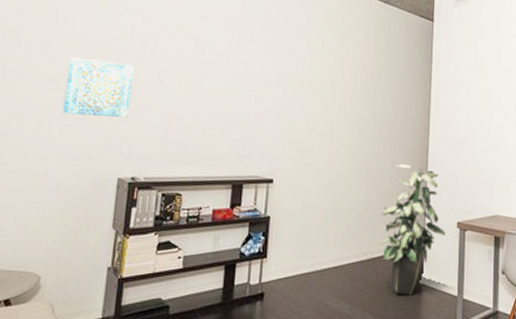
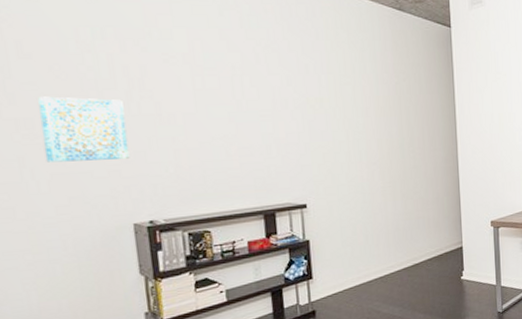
indoor plant: present [379,163,446,295] -> none [419,173,482,292]

